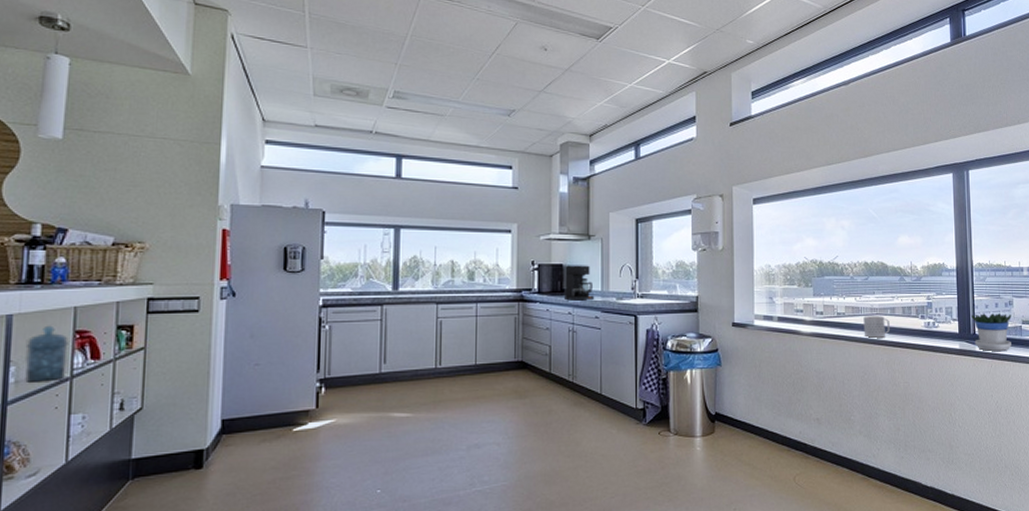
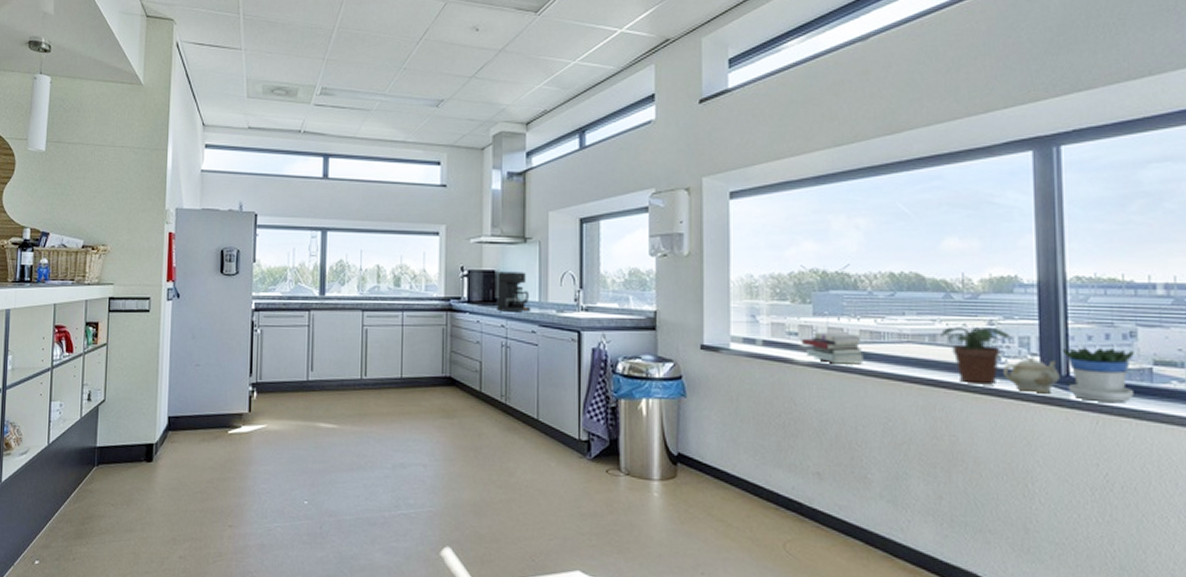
canister: present [25,325,68,382] -> none [19,320,50,371]
books: none [805,308,848,333] -> present [801,331,864,365]
mug: present [863,316,890,338] -> none [887,344,928,374]
potted plant: none [897,301,940,343] -> present [940,327,1010,385]
teapot: none [936,321,970,348] -> present [1003,357,1060,394]

